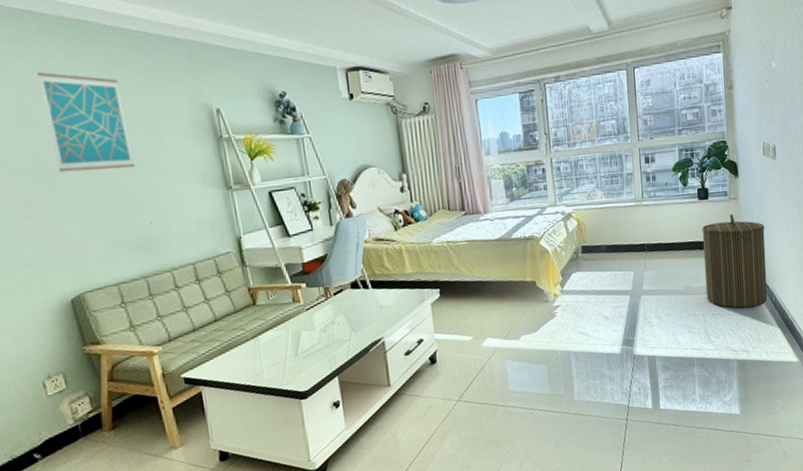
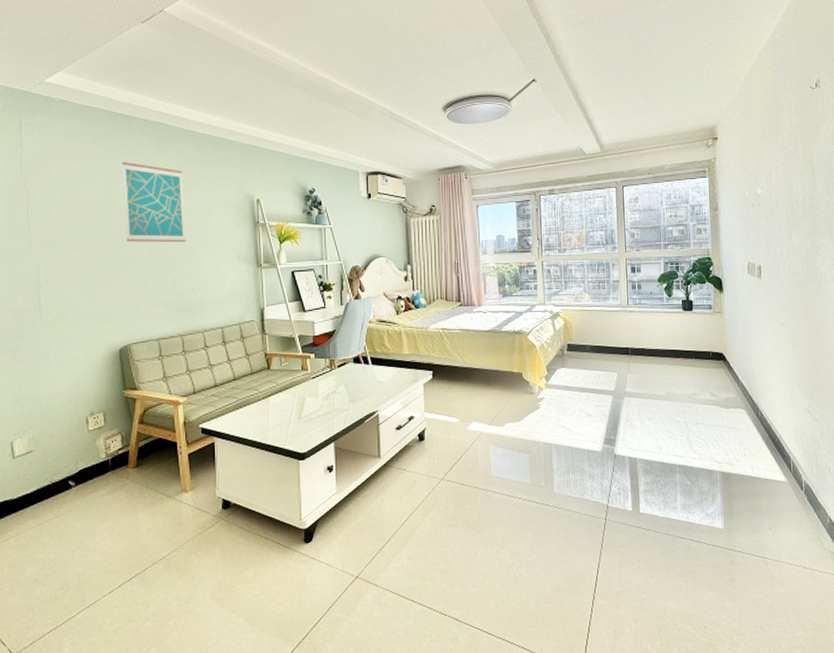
laundry hamper: present [702,213,768,309] -> none [686,326,753,421]

